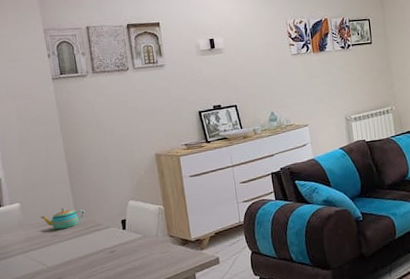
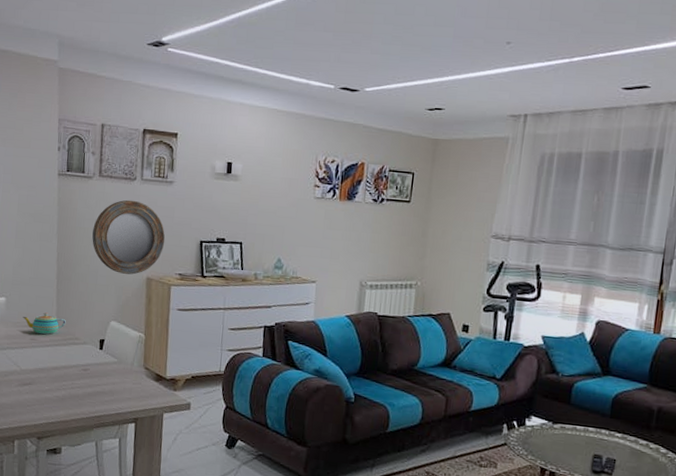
home mirror: none [95,88,167,156] -> present [92,200,165,275]

